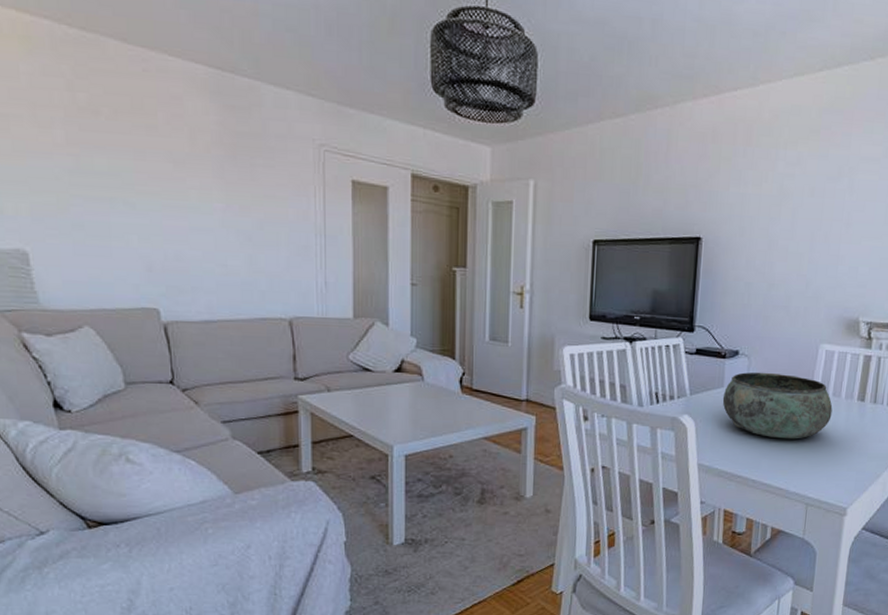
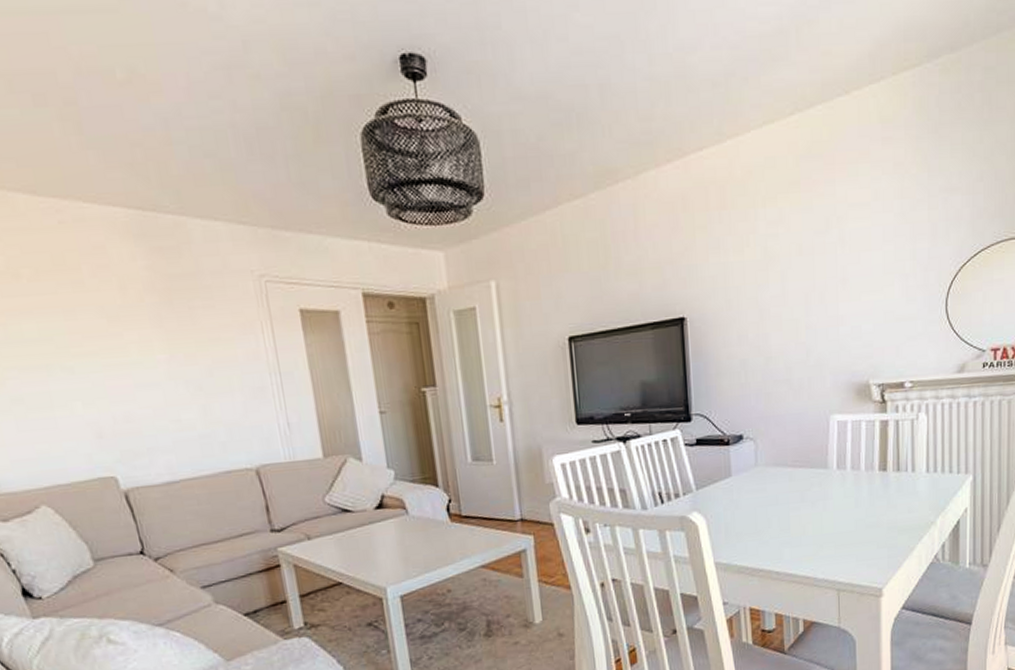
bowl: present [722,372,833,439] -> none [732,453,853,524]

